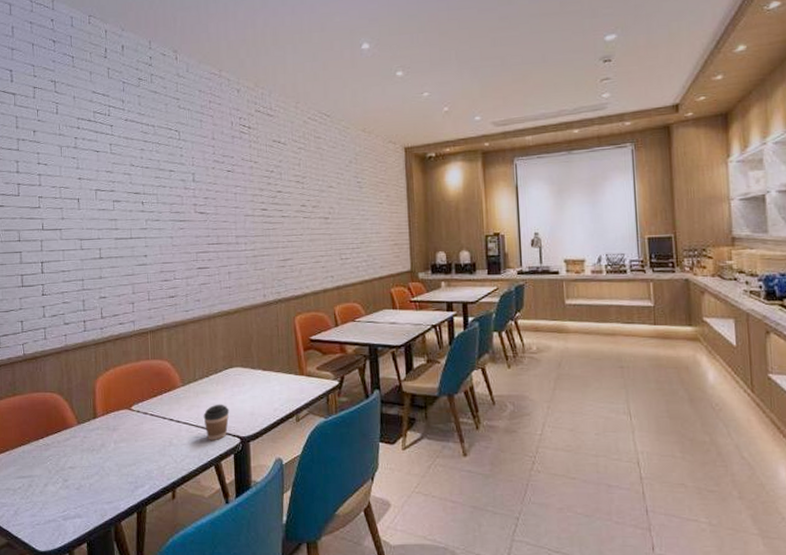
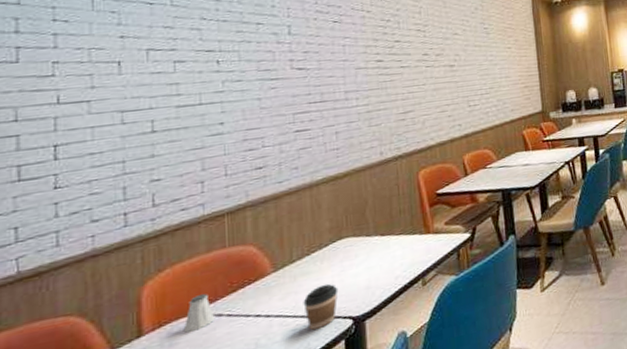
saltshaker: none [122,394,142,422] -> present [183,294,214,333]

